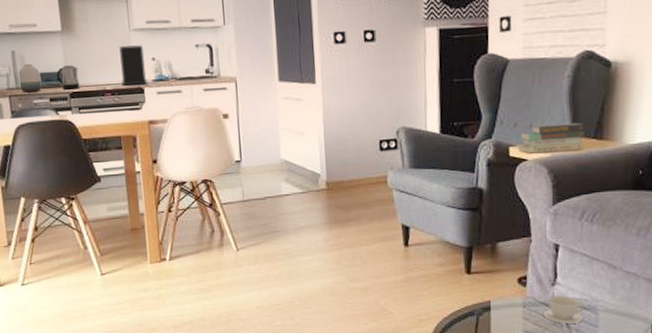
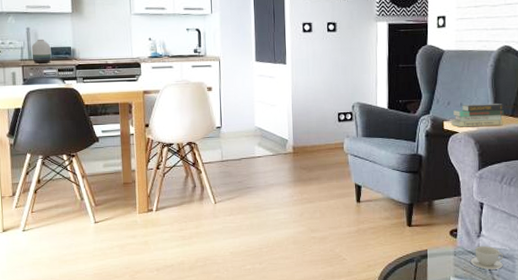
kettle: present [56,65,80,90] -> none [65,42,85,62]
coffee maker: present [119,45,148,87] -> none [121,27,144,61]

